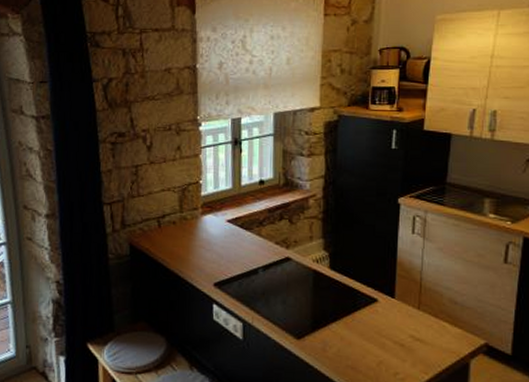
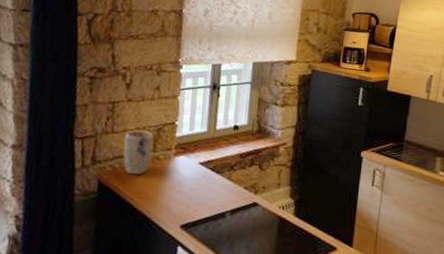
plant pot: none [151,192,179,237] -> present [123,130,153,175]

